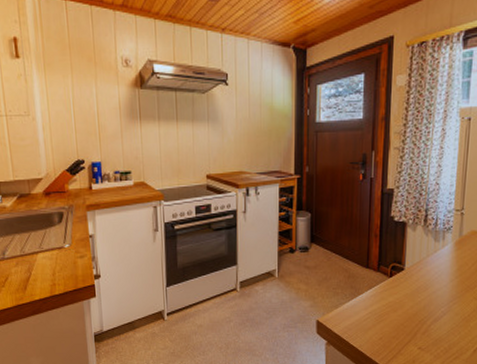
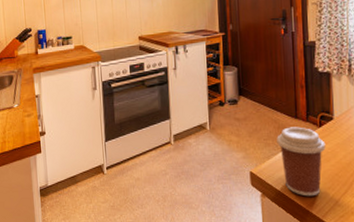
coffee cup: none [346,276,394,345] -> present [277,127,326,197]

